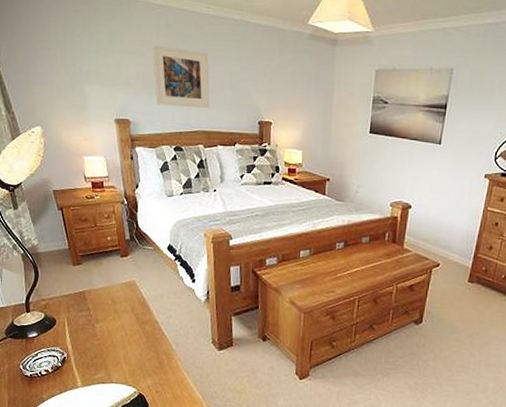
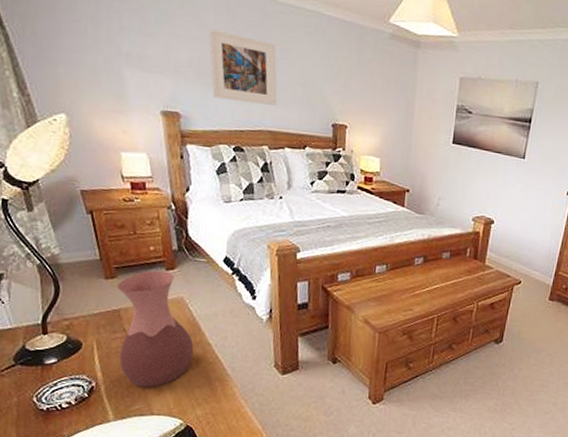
vase: none [83,257,144,360] -> present [118,270,194,388]

